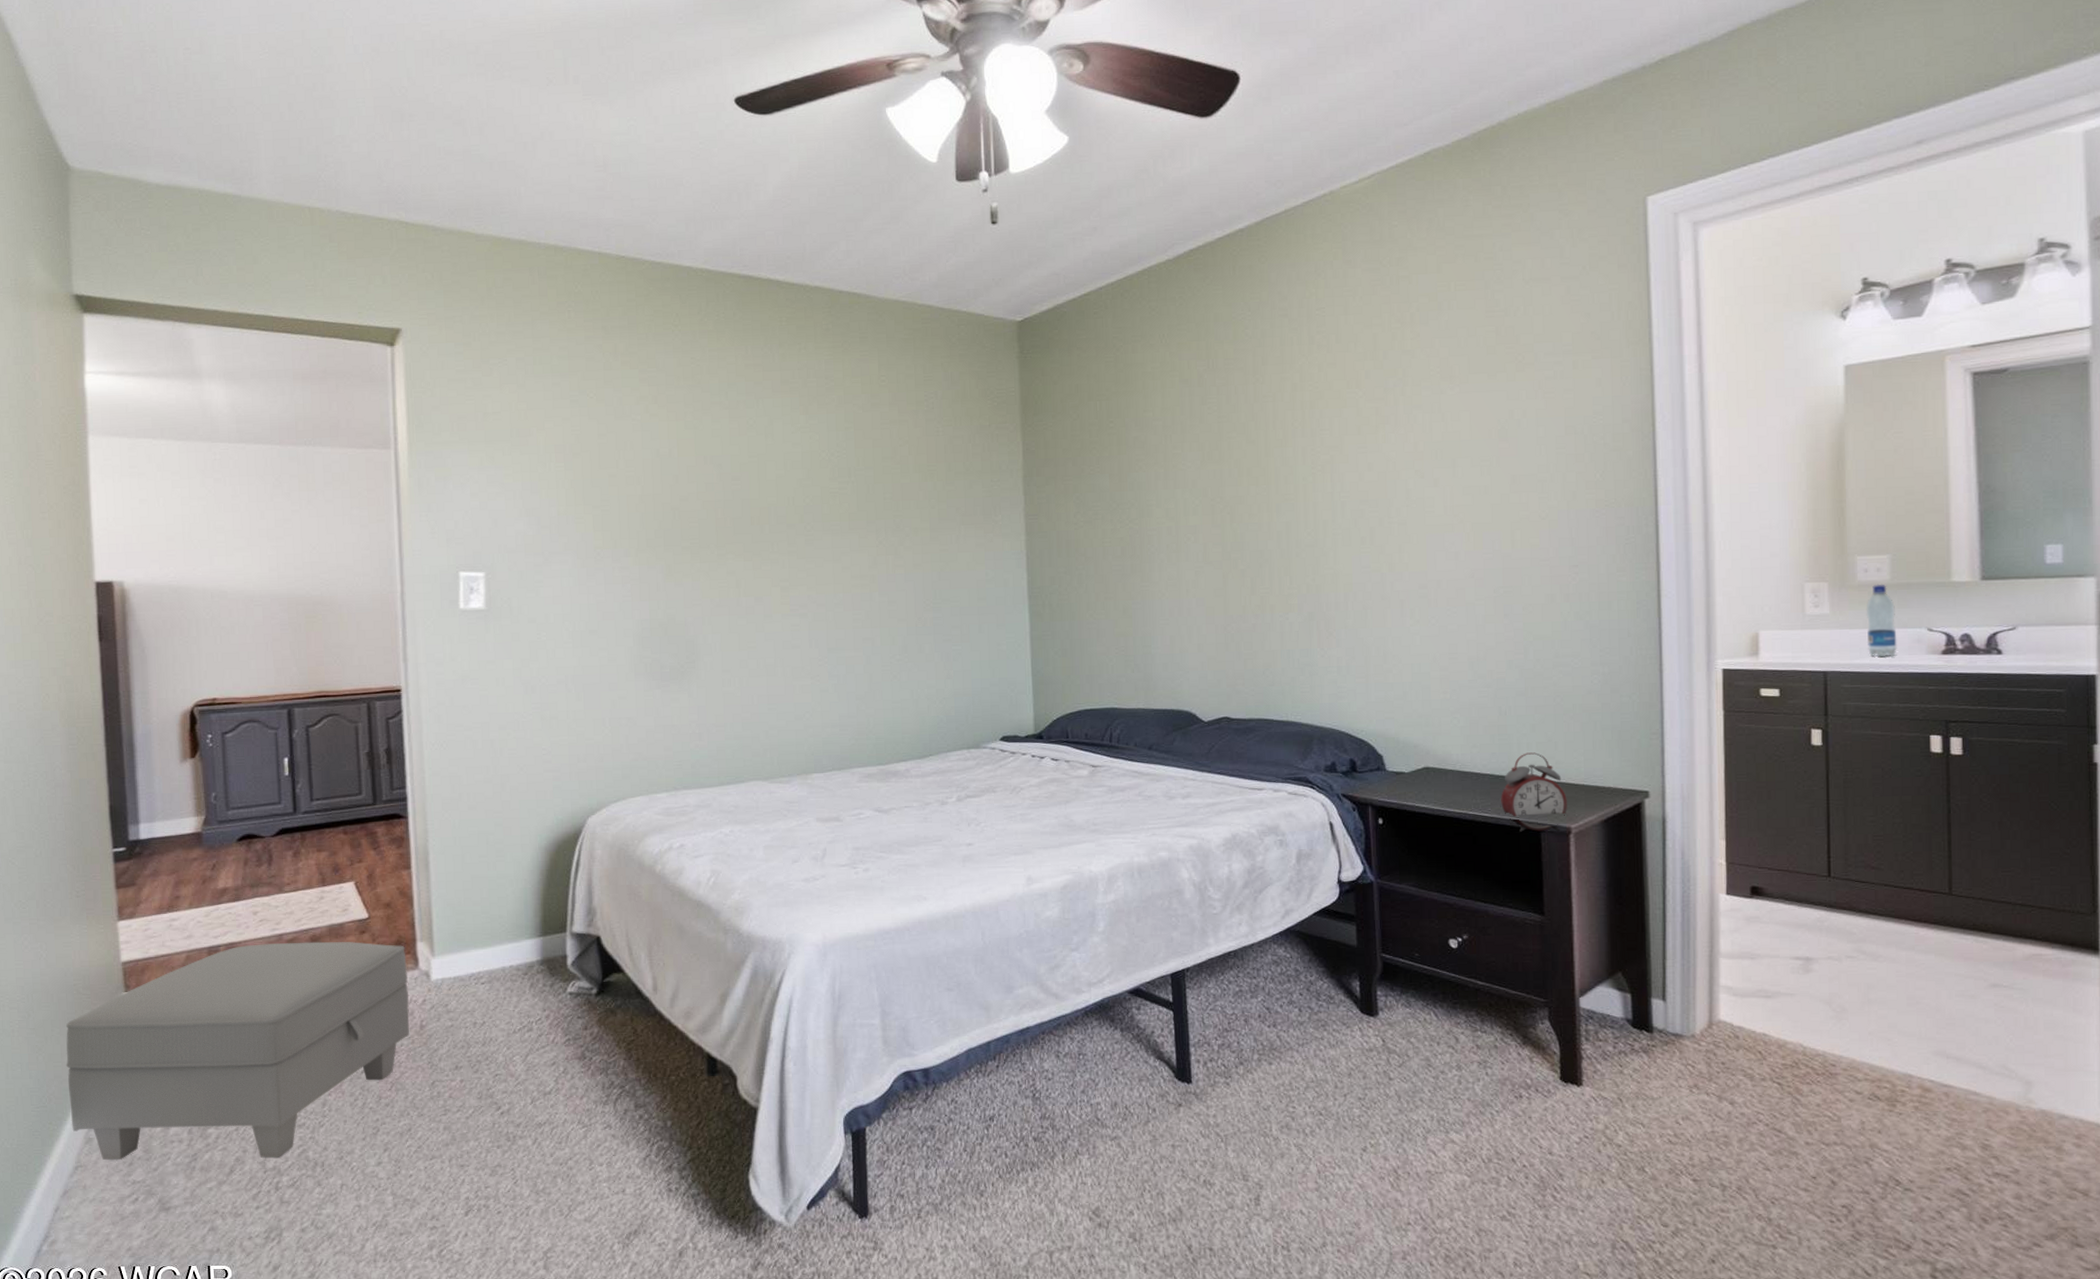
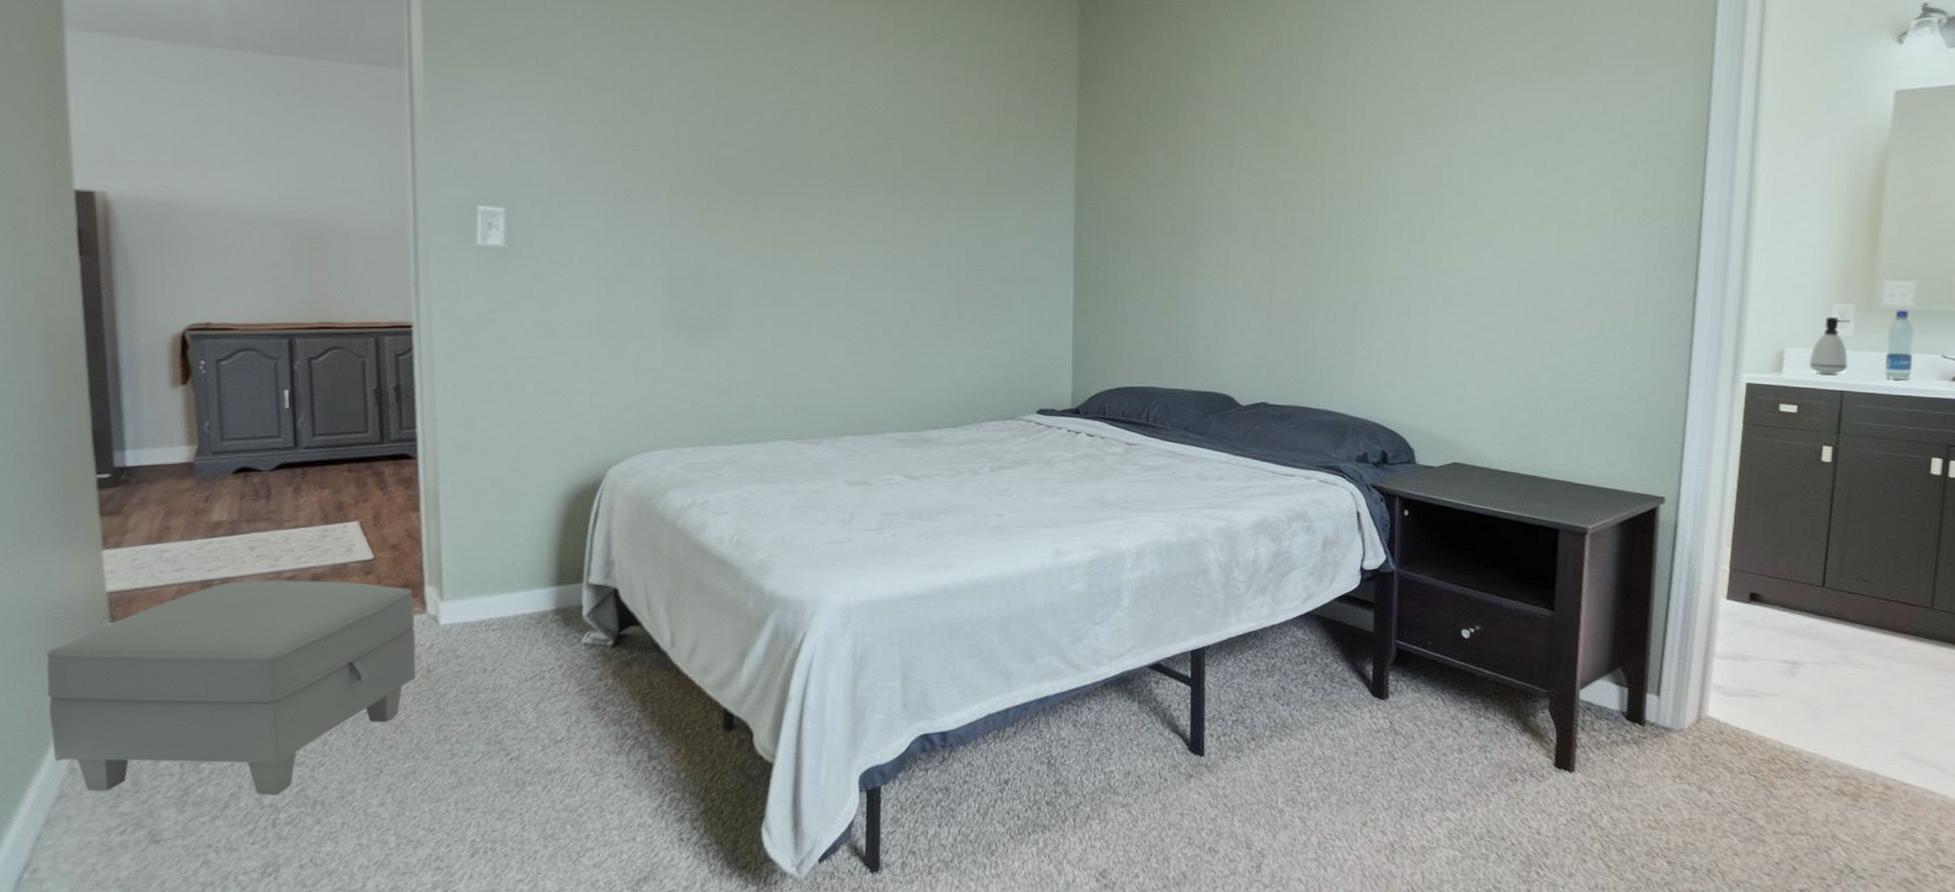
alarm clock: present [1501,752,1567,832] -> none [1523,454,1587,531]
soap dispenser: none [1786,596,1828,656] -> present [1809,316,1851,375]

